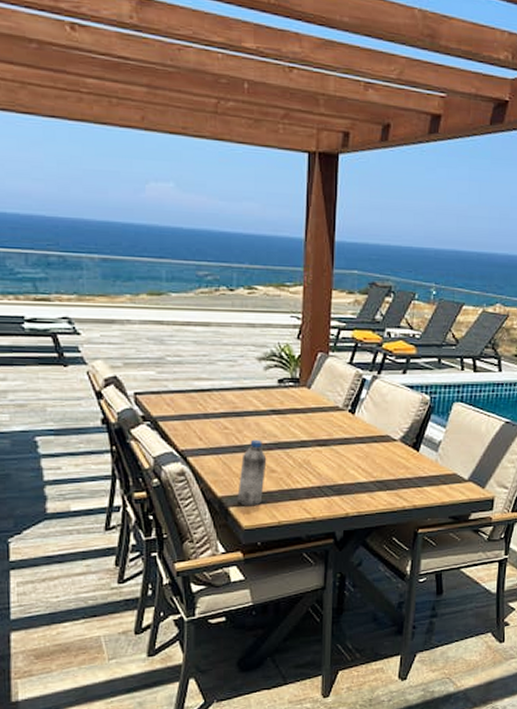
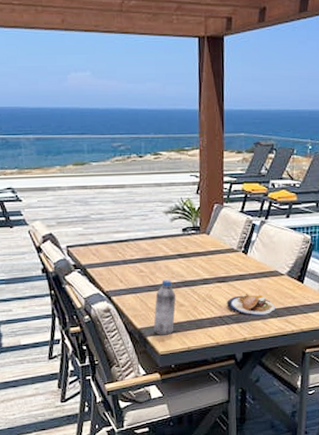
plate: none [328,461,385,488] -> present [227,294,276,316]

